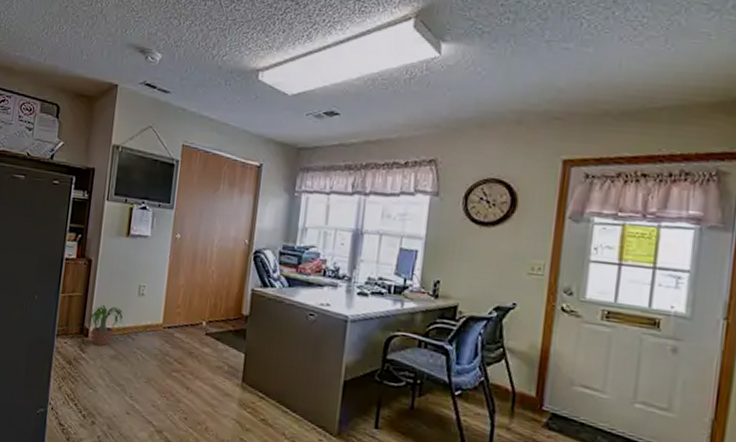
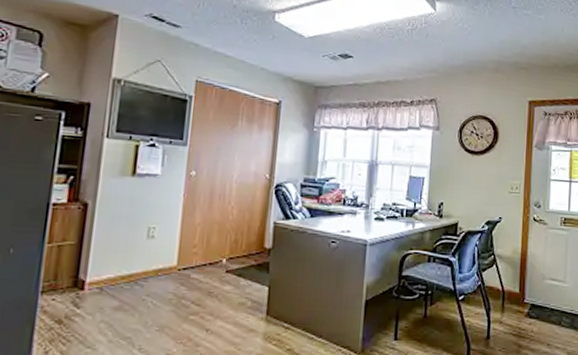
potted plant: present [88,305,123,346] -> none [83,253,129,298]

